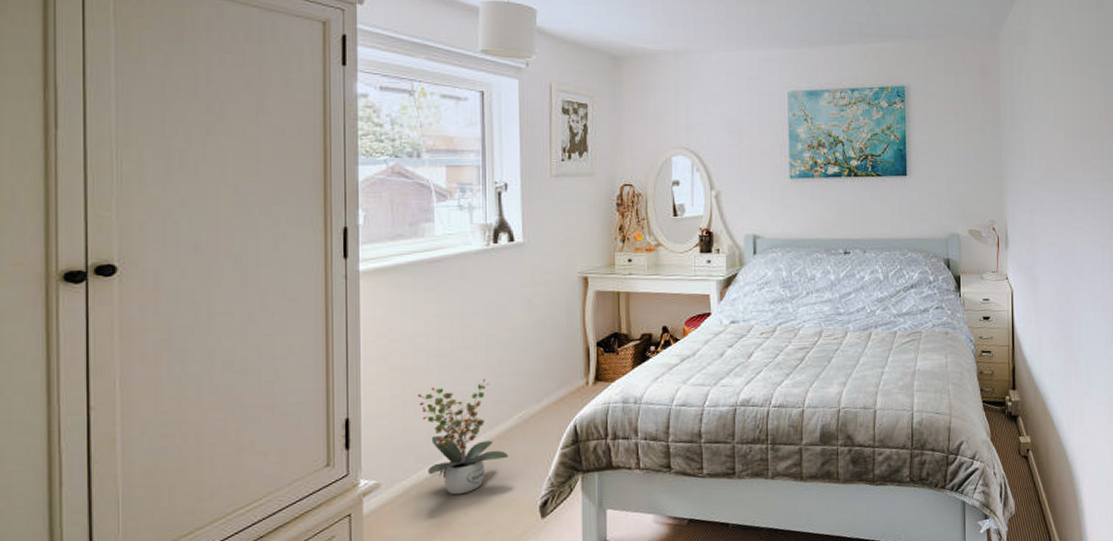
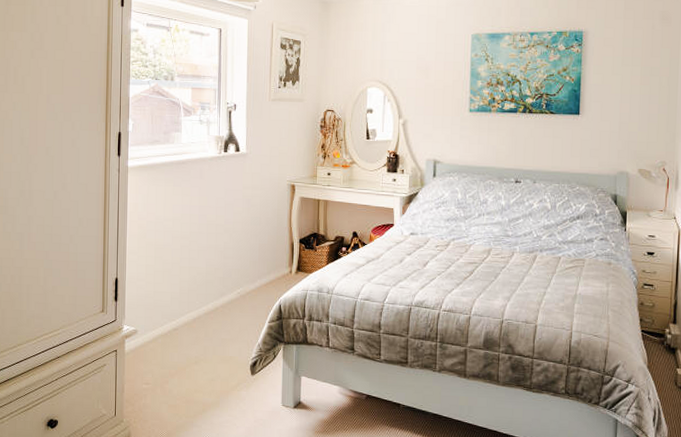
potted plant: present [417,378,509,495] -> none [165,259,229,347]

